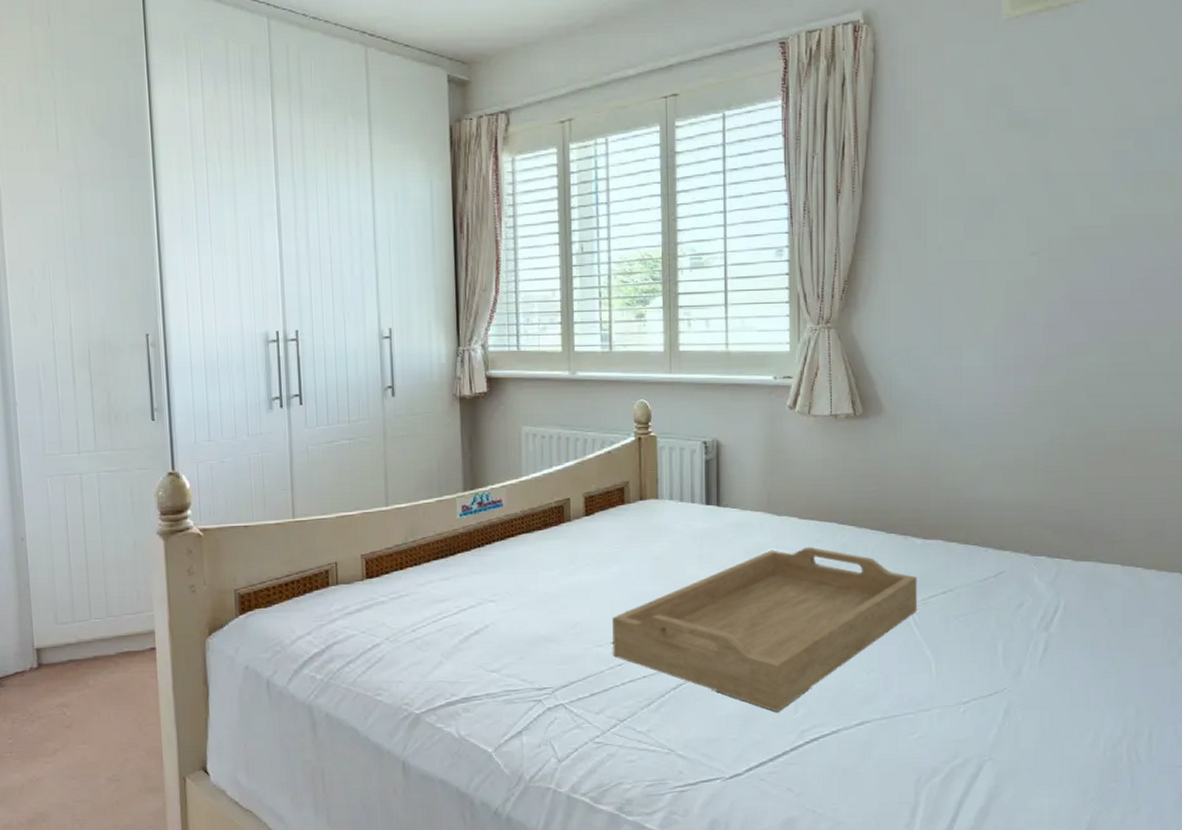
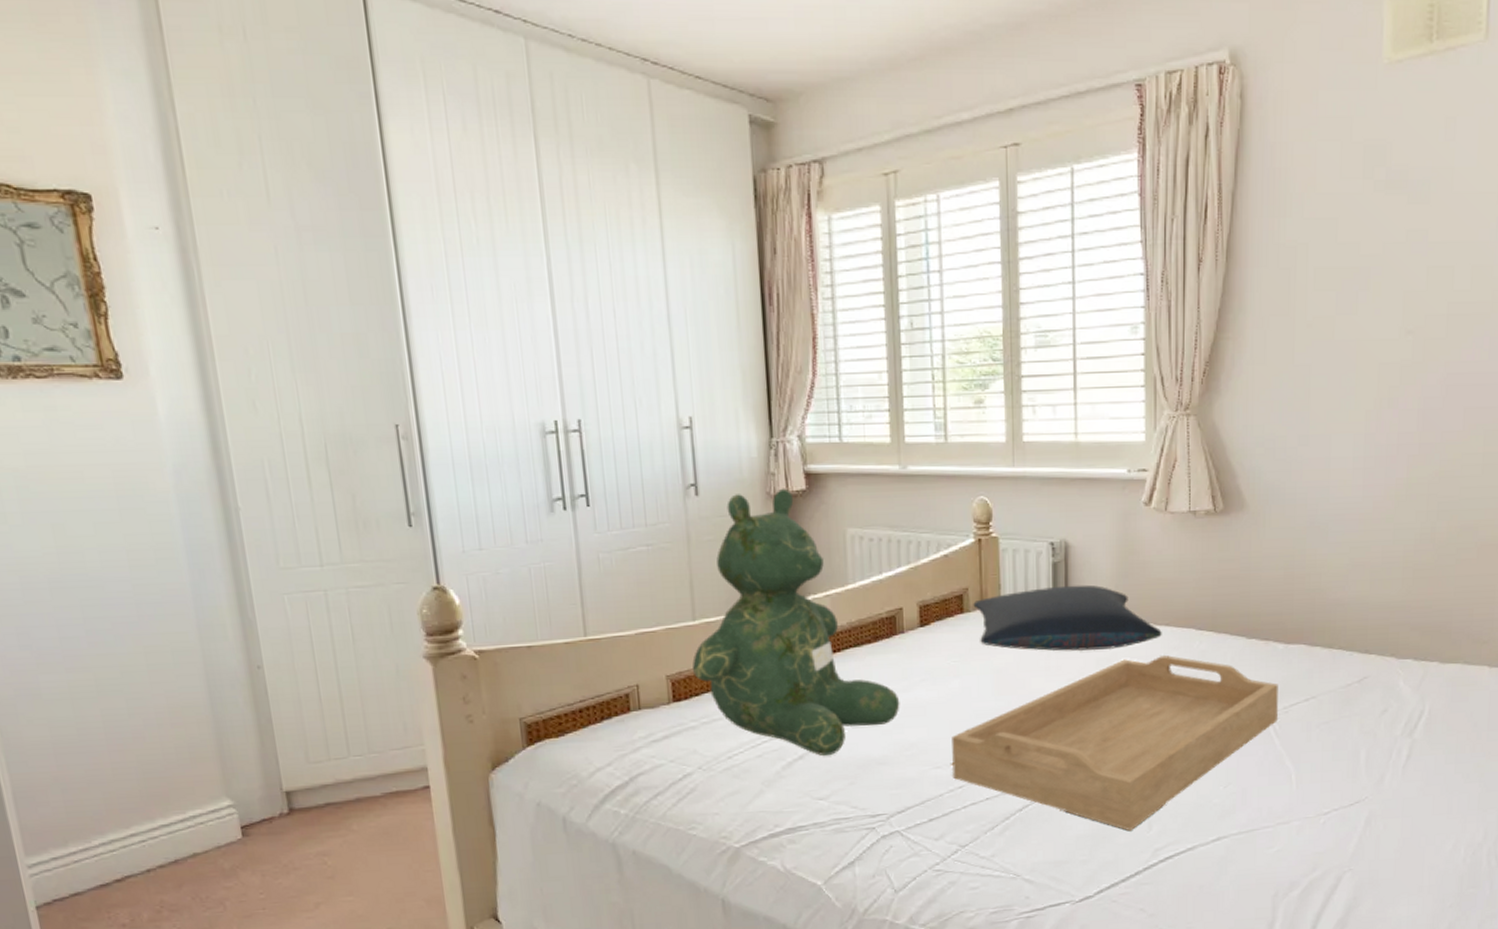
teddy bear: none [384,390,566,631] -> present [692,488,900,756]
pillow: none [633,480,806,541] -> present [973,584,1162,651]

